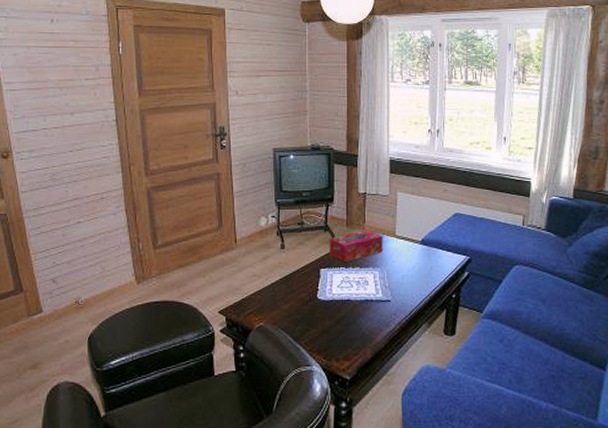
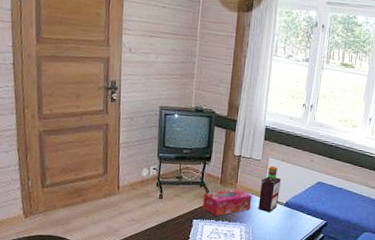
bottle: none [391,200,414,254] -> present [258,165,281,213]

